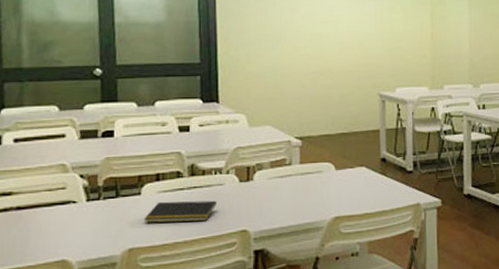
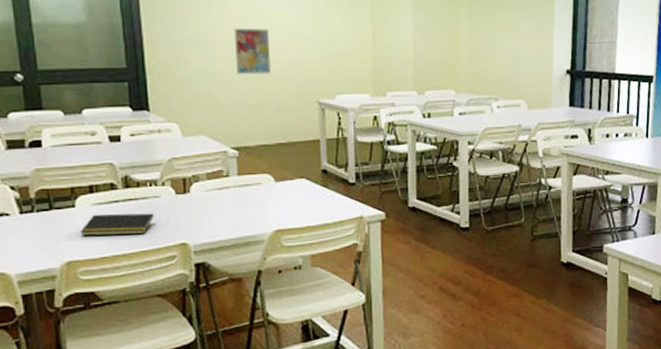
wall art: none [303,26,335,69] -> present [234,28,271,75]

